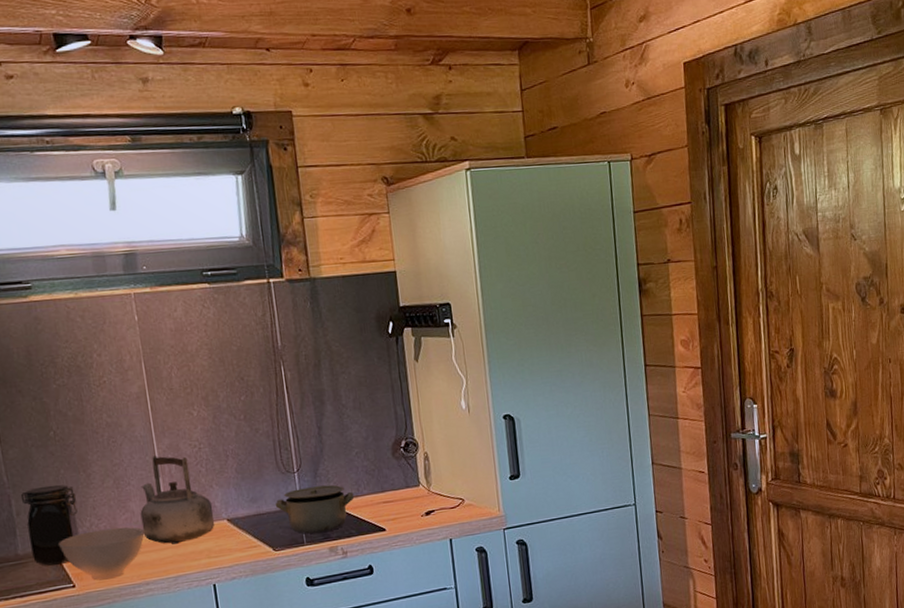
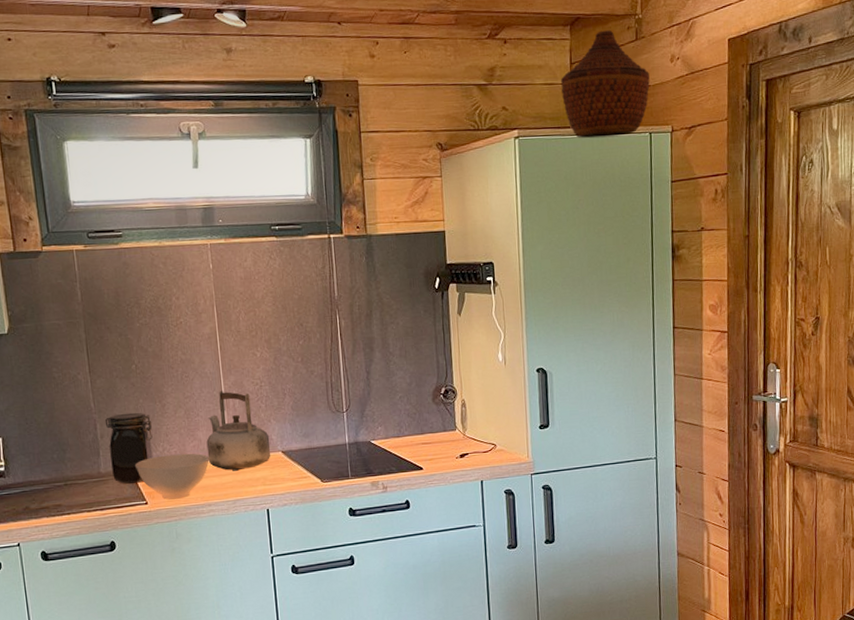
saucepan: present [275,484,355,534] -> none [324,425,396,469]
woven basket: none [511,54,605,169] -> present [560,30,650,139]

